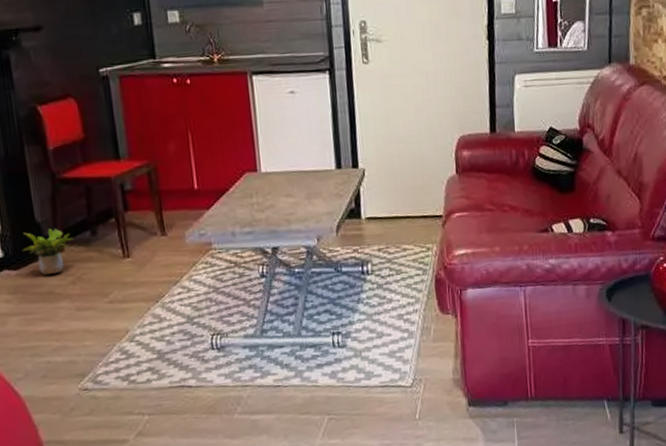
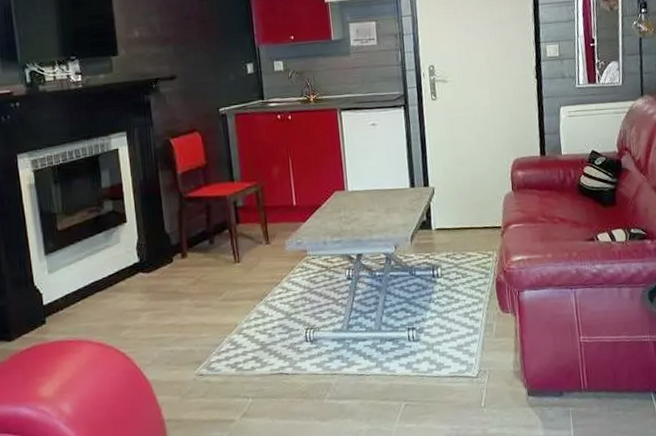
potted plant: present [22,228,74,276] -> none [154,238,196,278]

